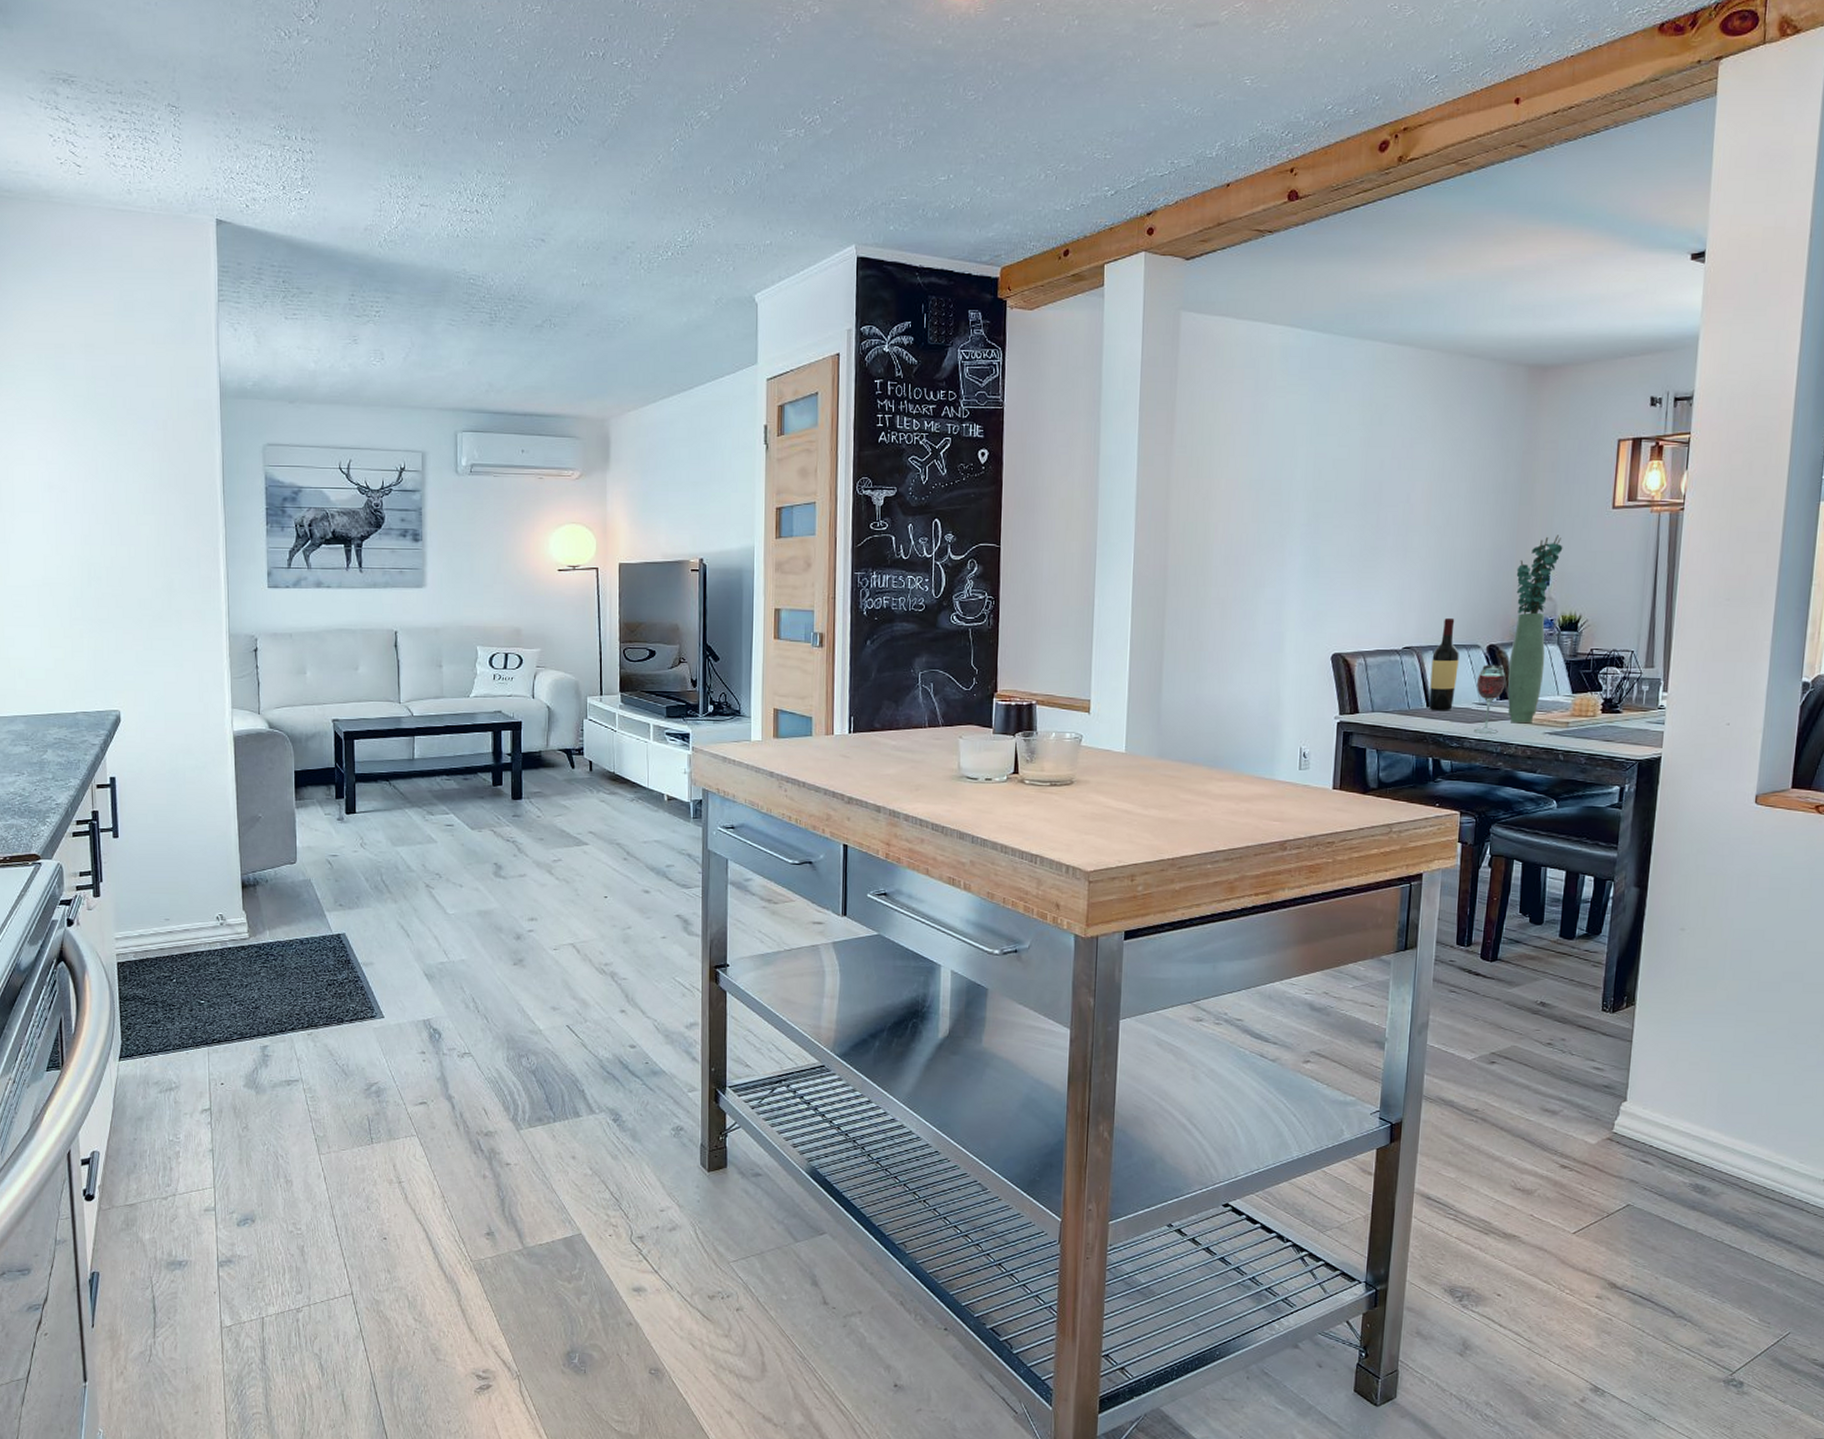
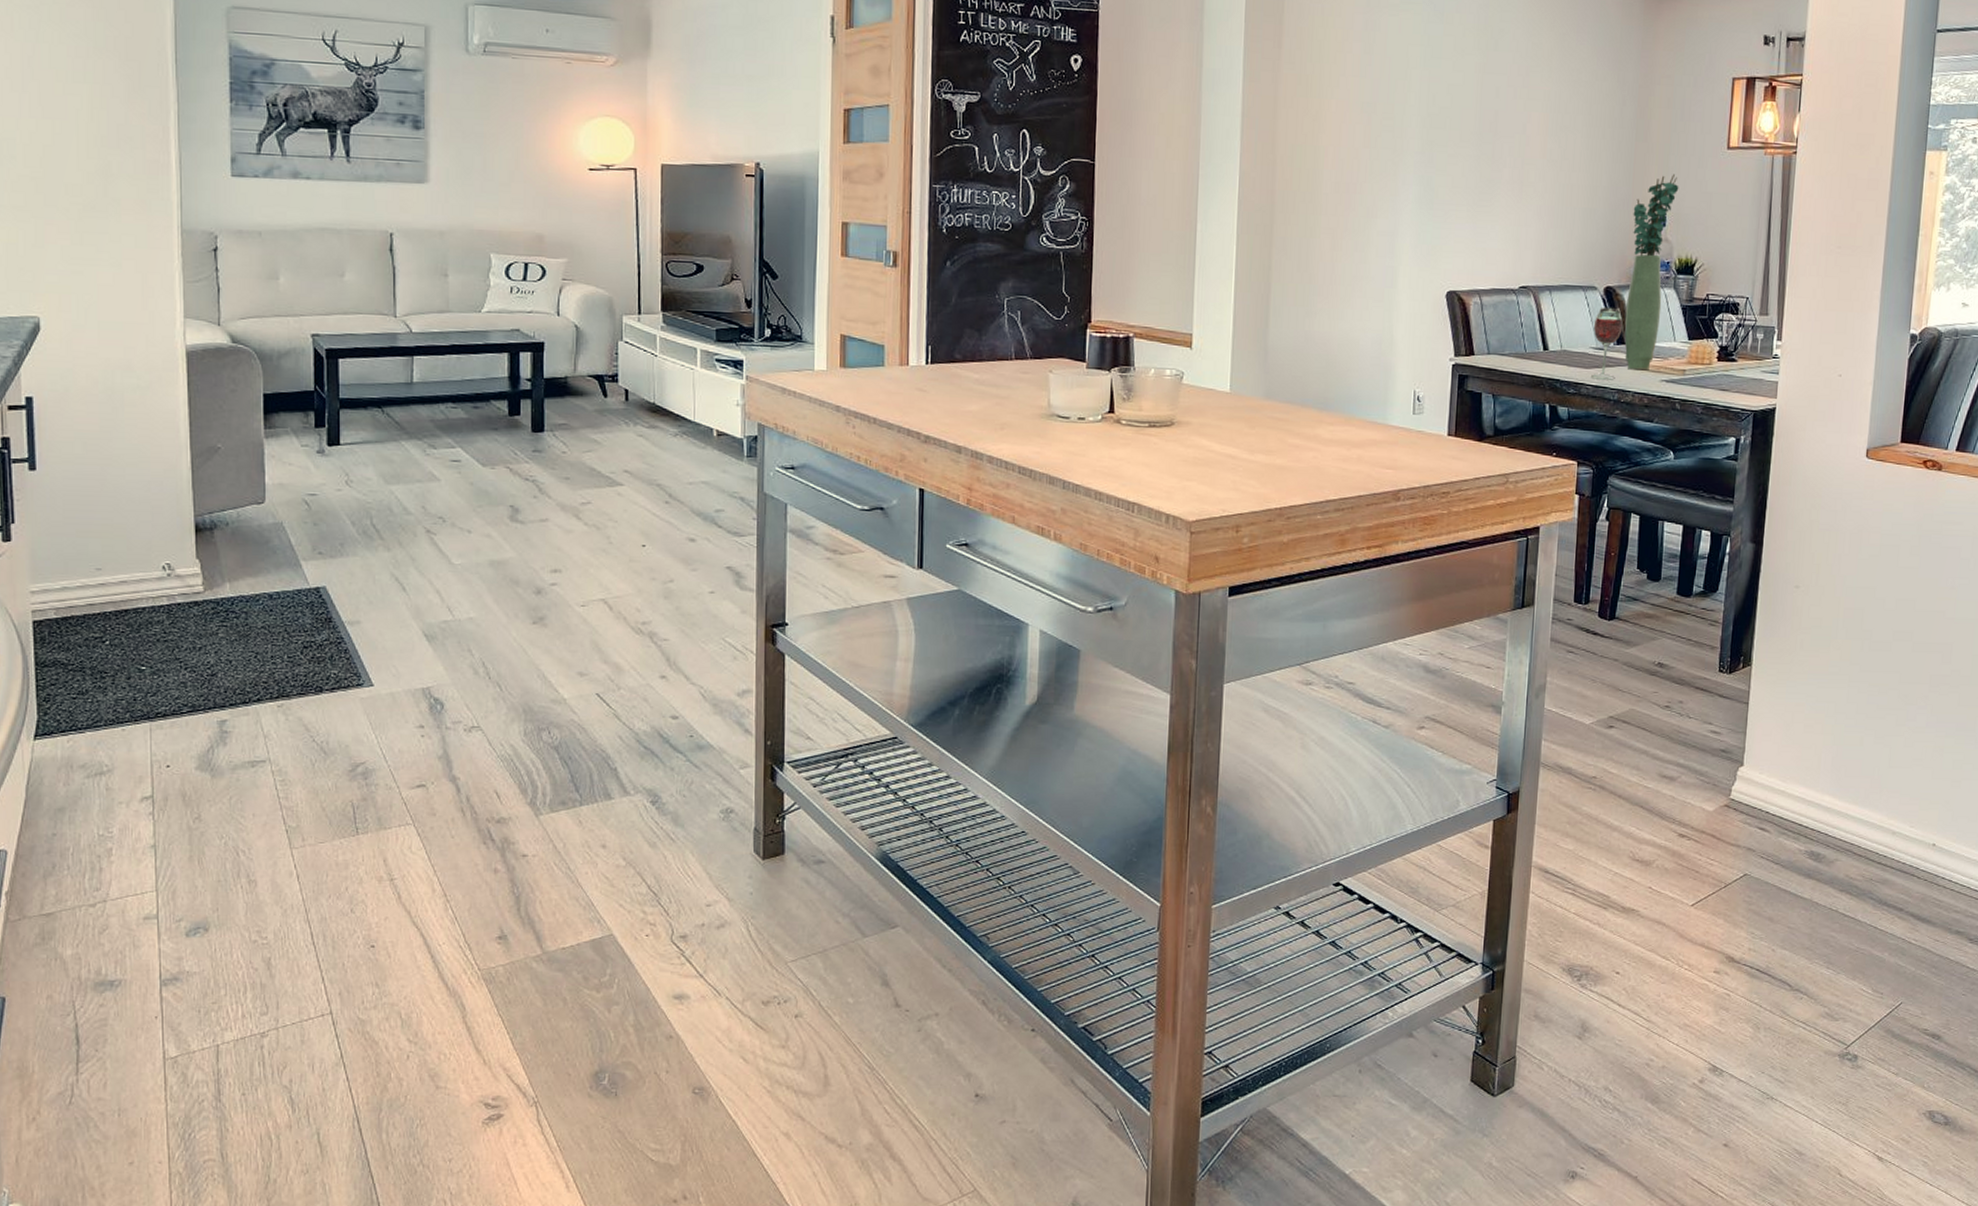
wine bottle: present [1429,617,1459,711] -> none [1545,256,1576,355]

